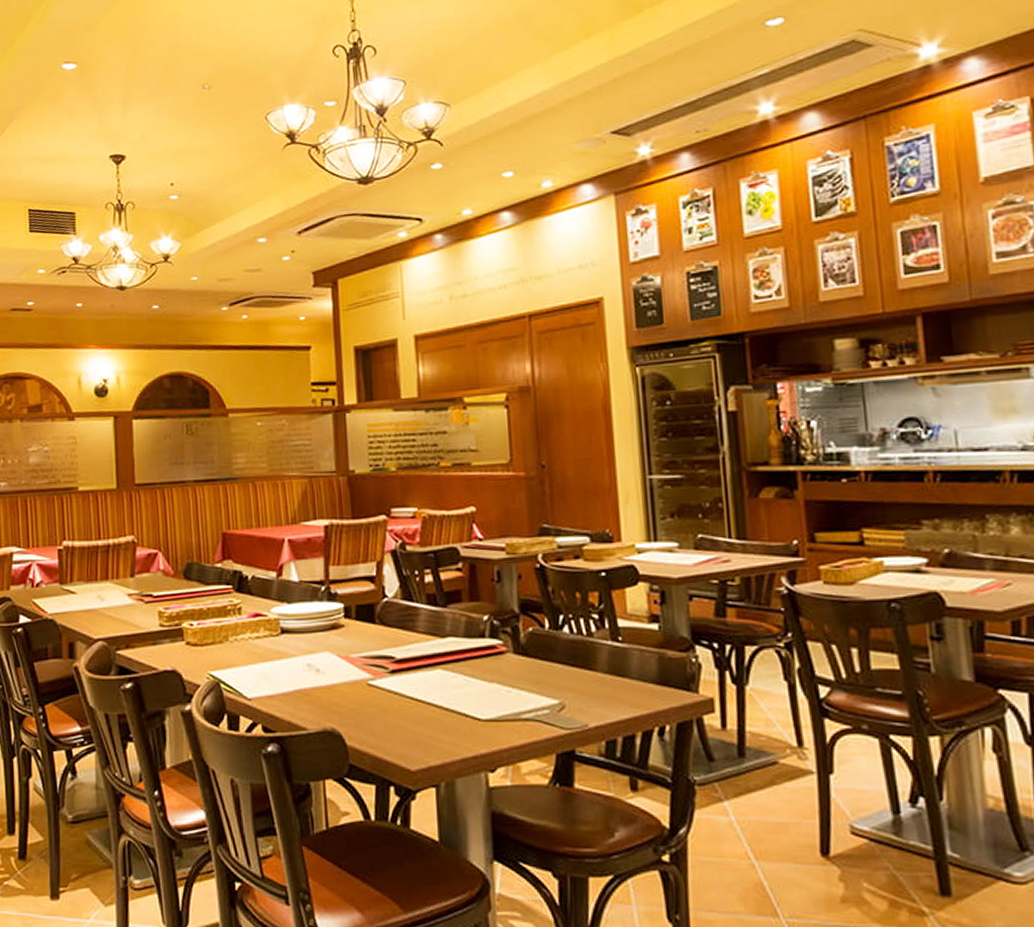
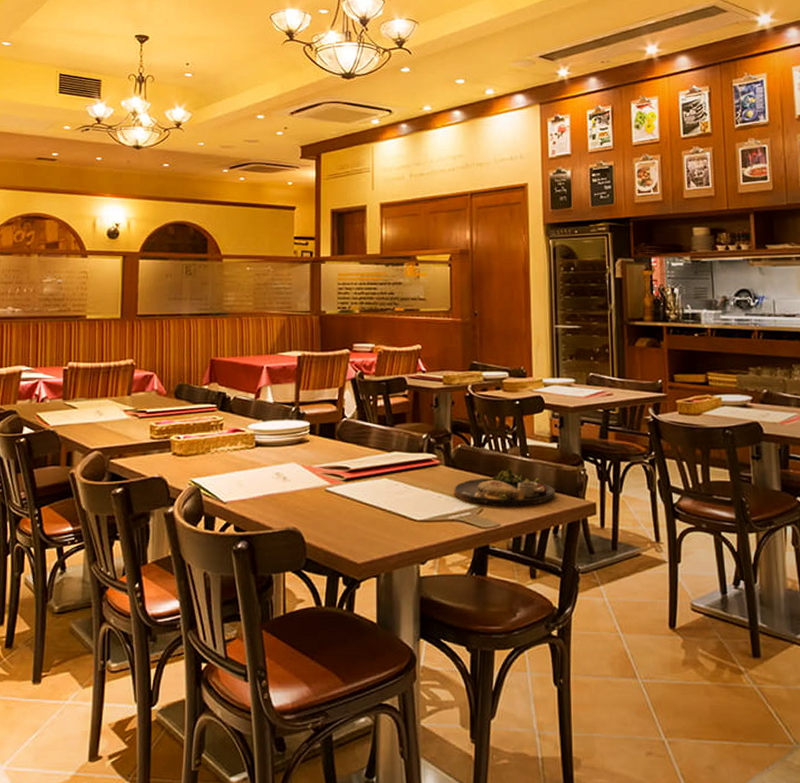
dinner plate: none [526,655,659,704] -> present [454,468,556,507]

